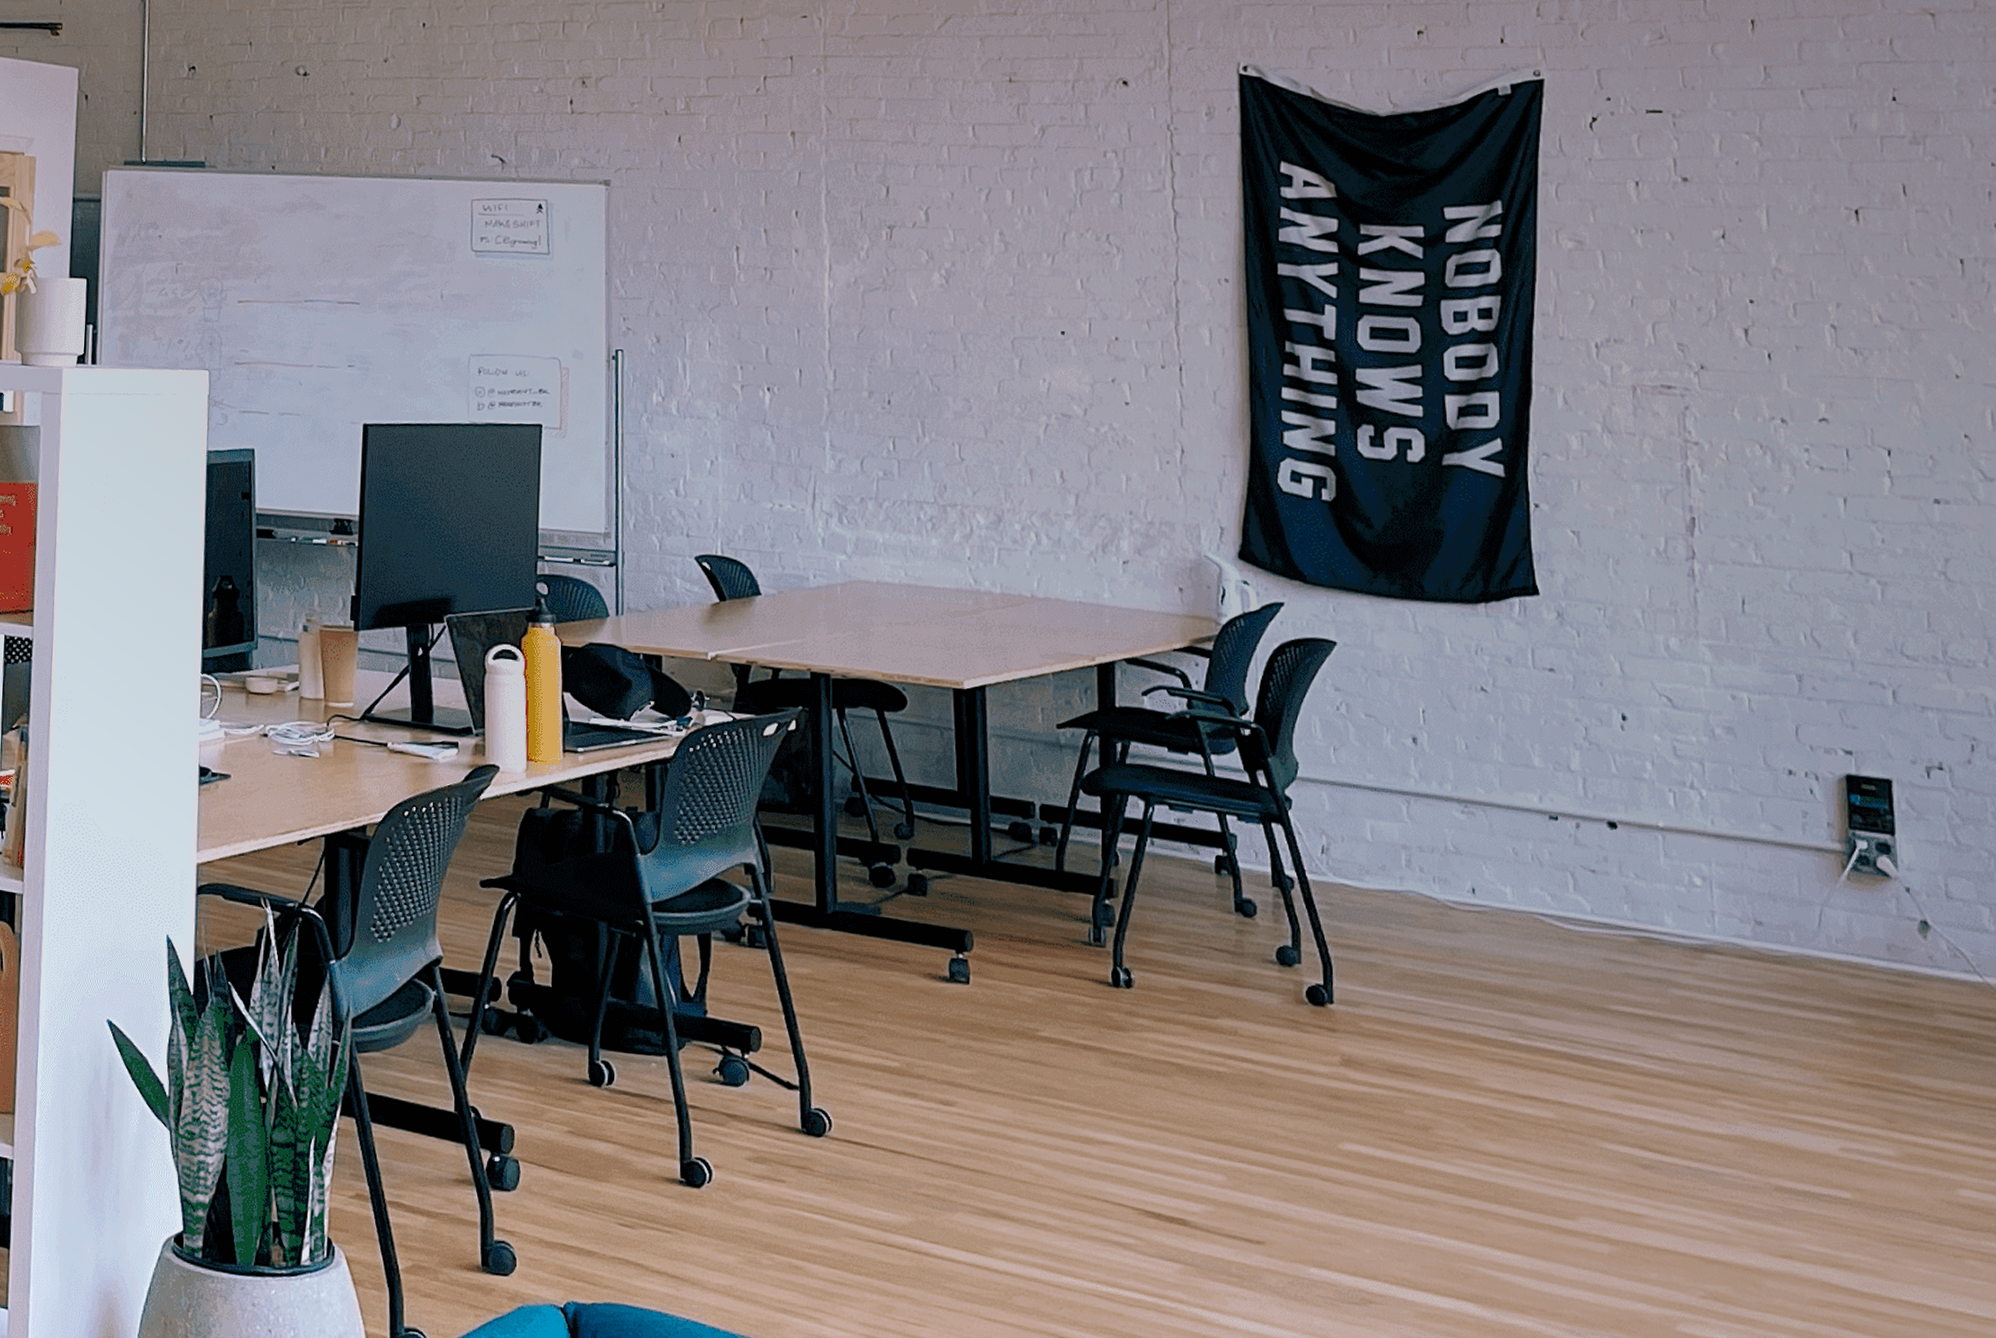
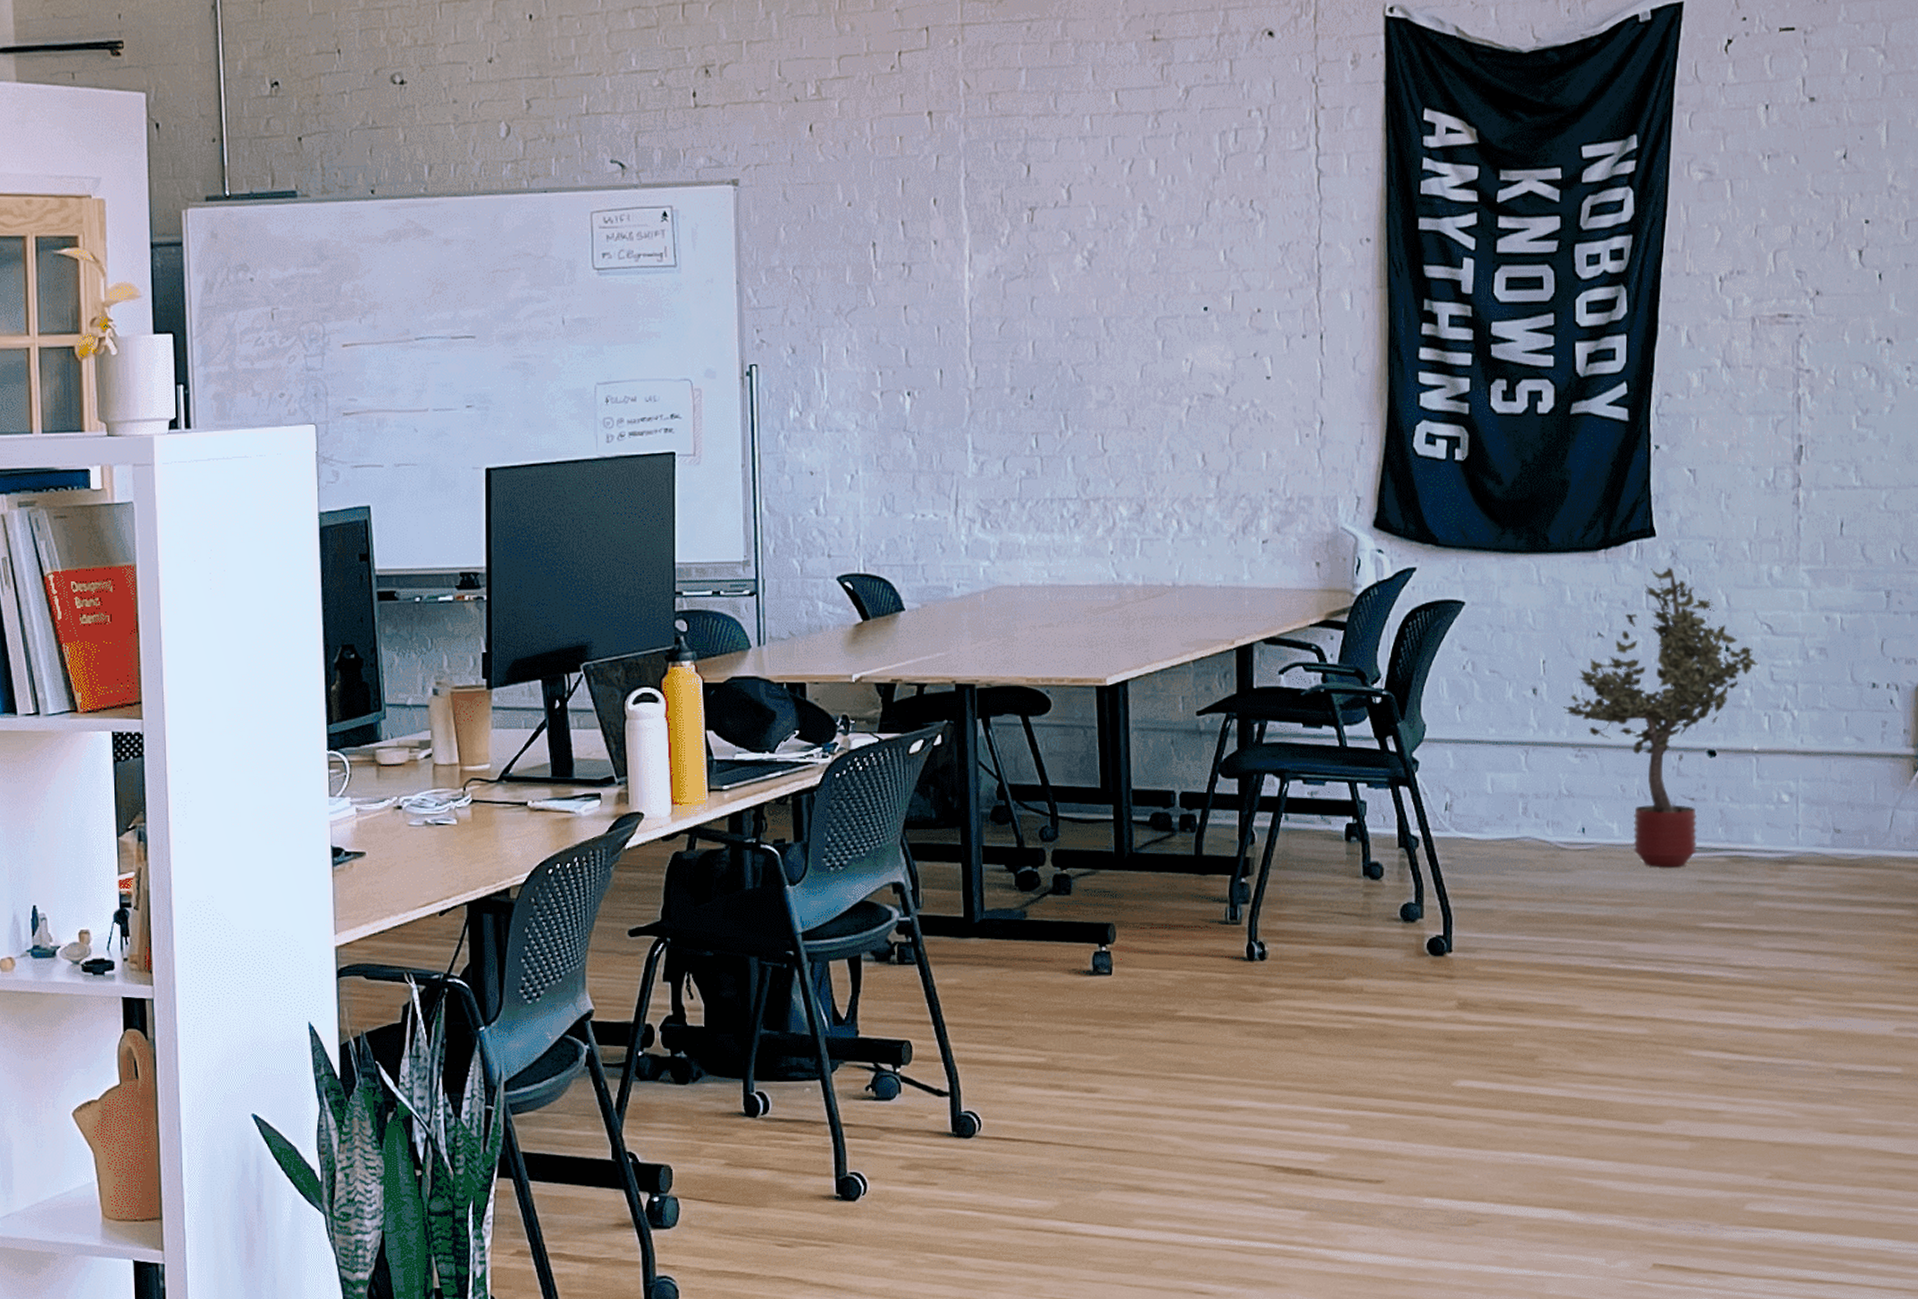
potted tree: none [1444,626,1659,941] -> present [1561,567,1758,867]

